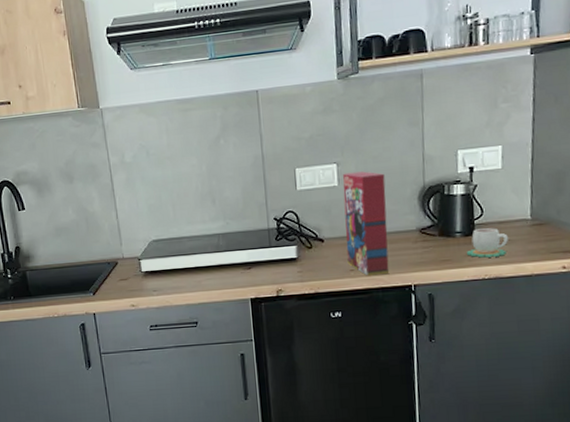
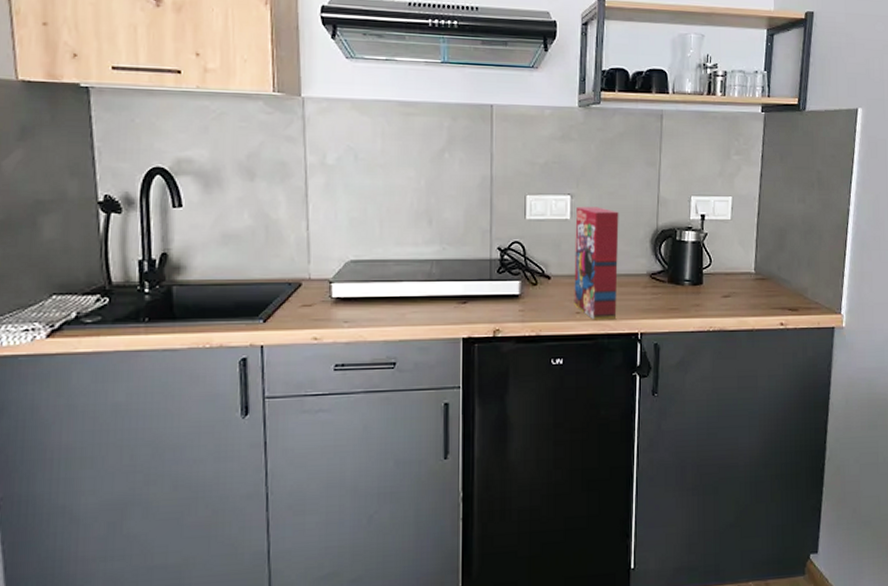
mug: present [467,228,508,258] -> none [694,279,733,309]

